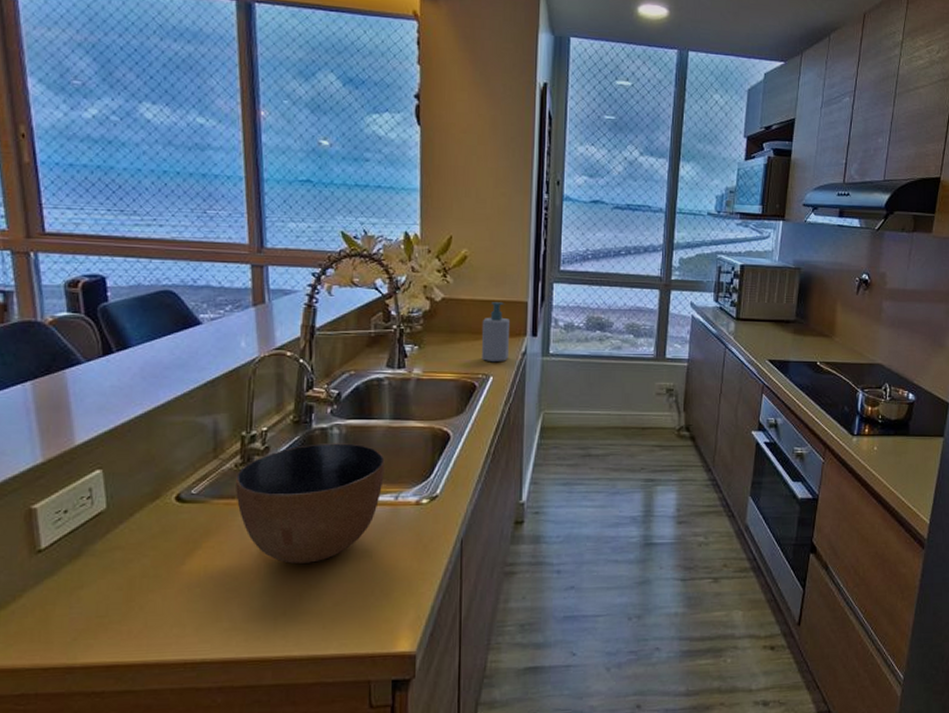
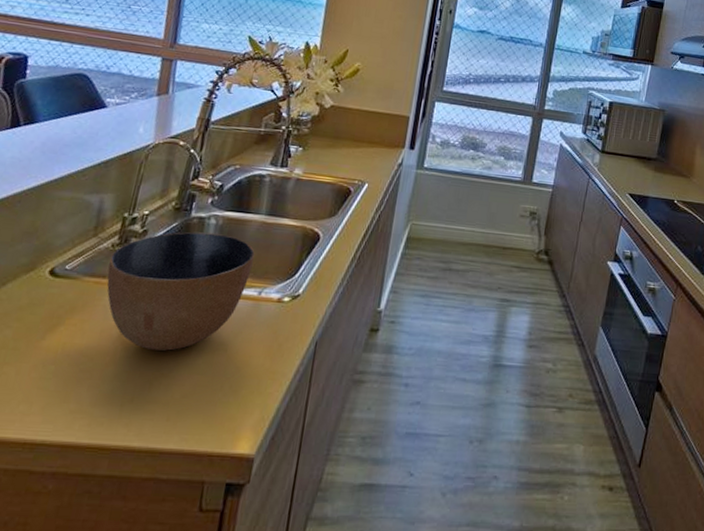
soap bottle: present [481,302,509,363] -> none [360,113,391,171]

